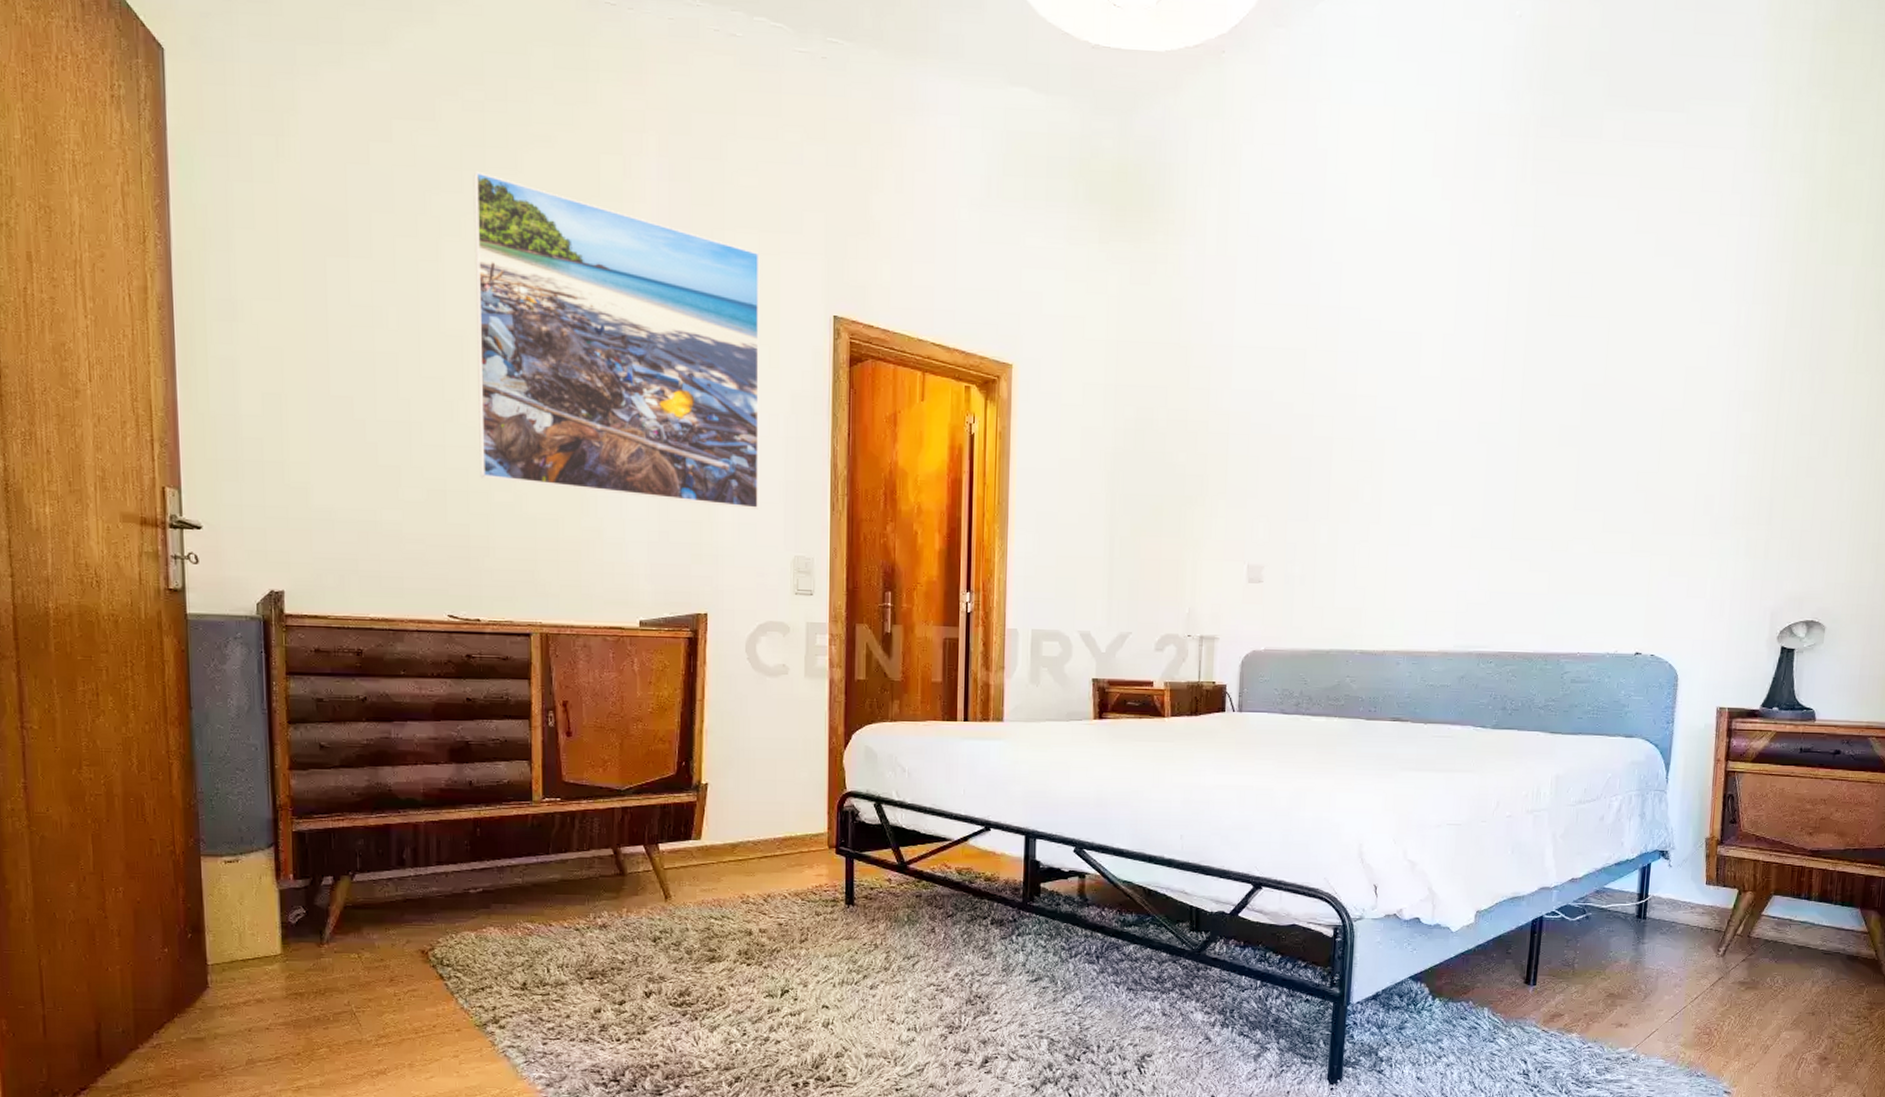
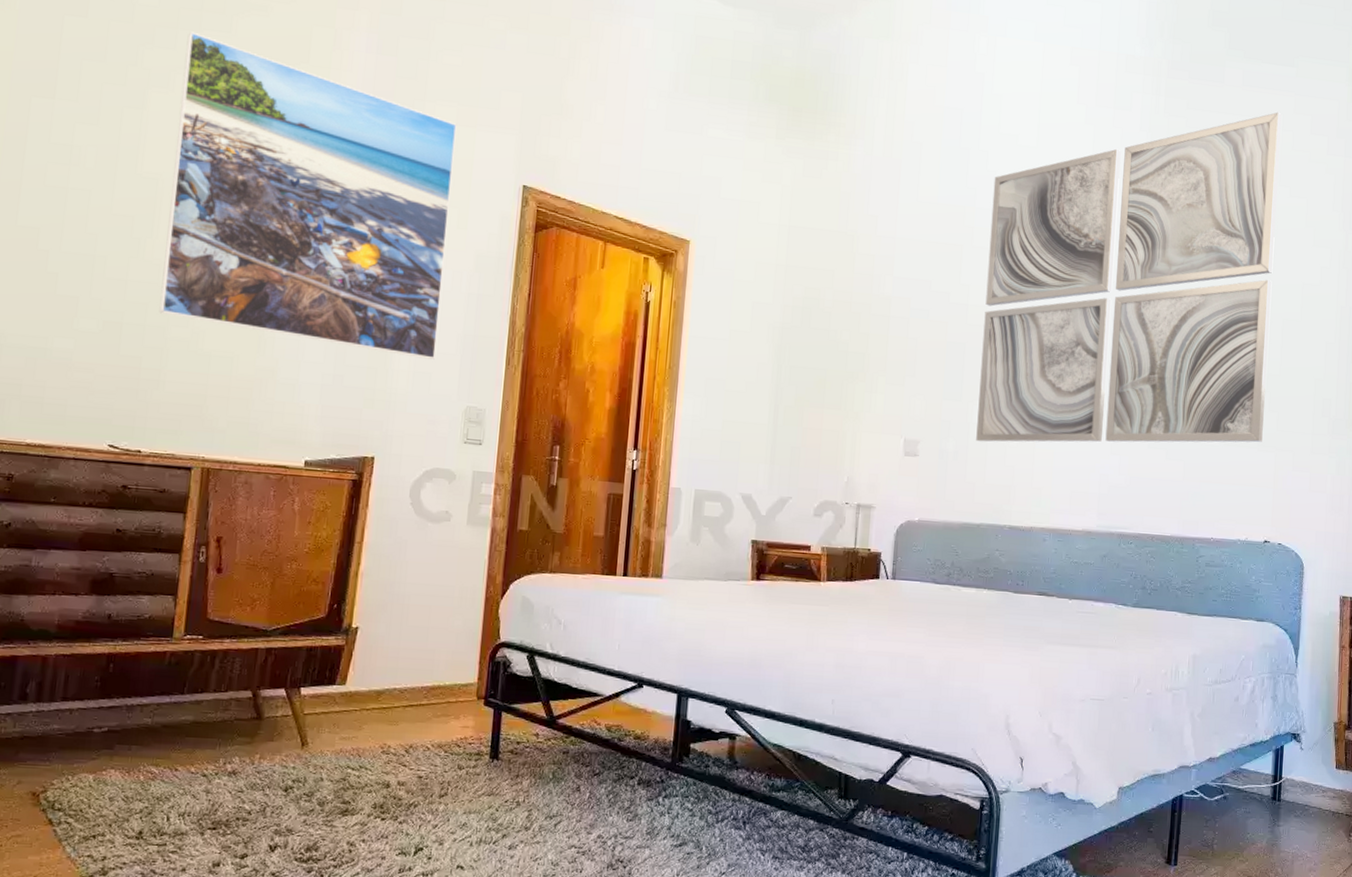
wall art: none [1324,168,1668,564] -> present [976,112,1282,443]

